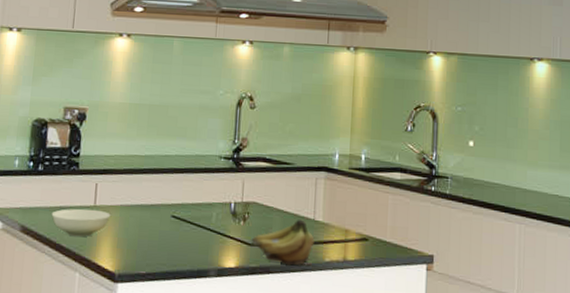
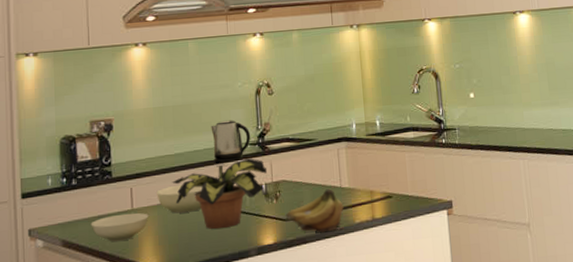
bowl: none [121,188,169,219] -> present [156,184,203,214]
flower pot: none [138,172,238,242] -> present [172,158,267,229]
kettle: none [184,128,226,174] -> present [211,119,251,164]

